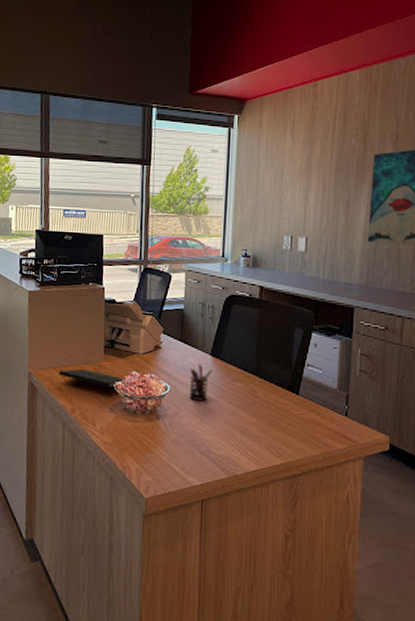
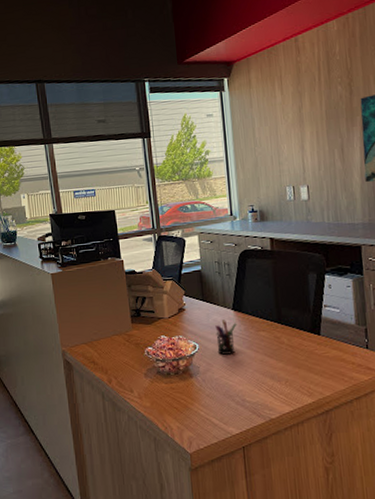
notepad: present [59,368,123,396] -> none [91,339,153,362]

